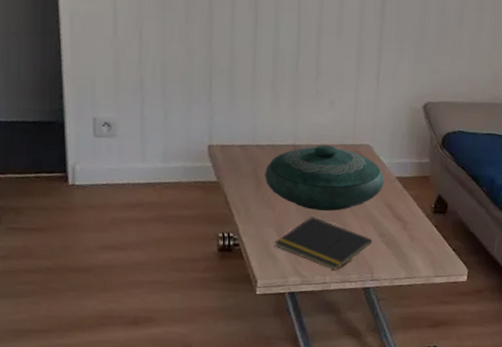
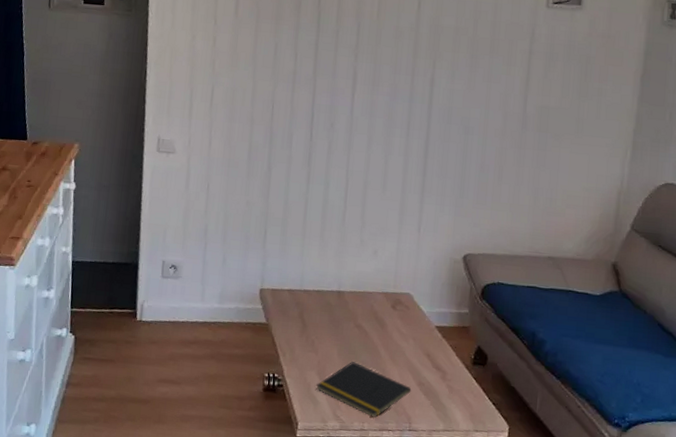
decorative bowl: present [265,145,384,211] -> none [310,292,424,357]

